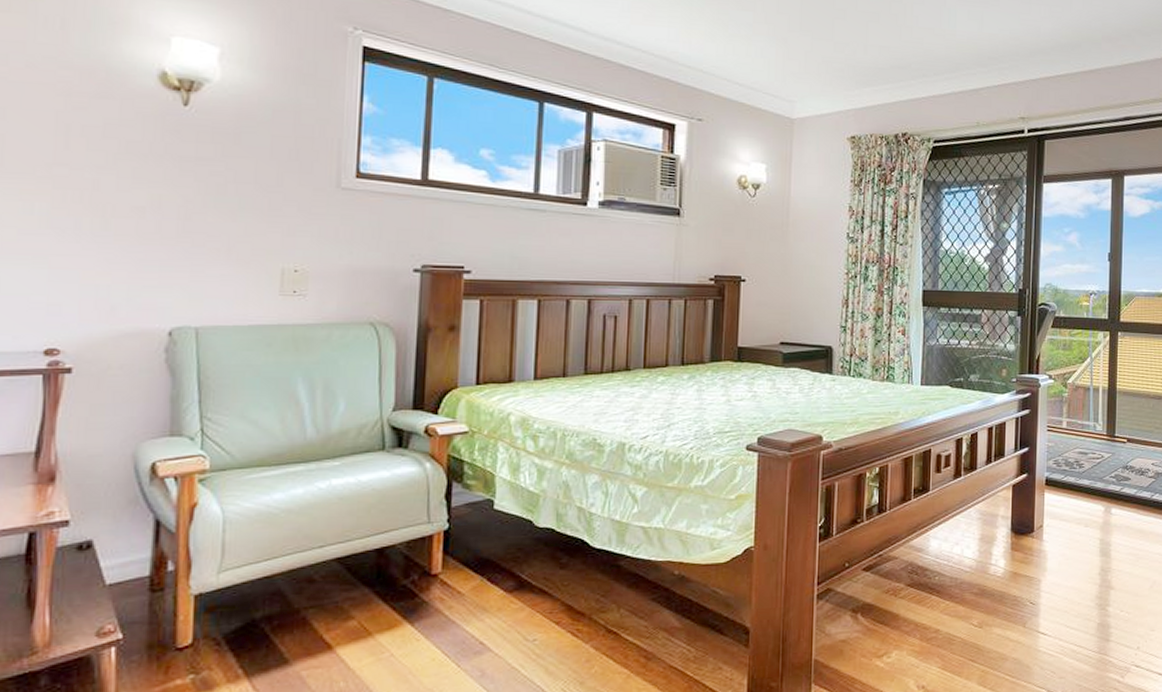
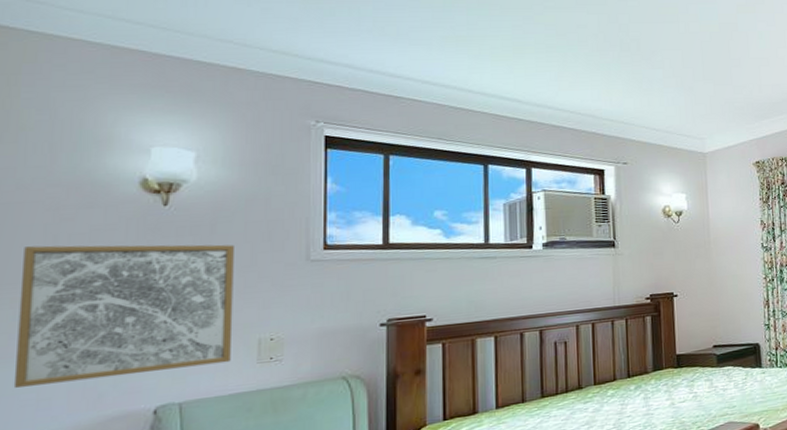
wall art: none [22,134,259,290] -> present [13,244,234,388]

